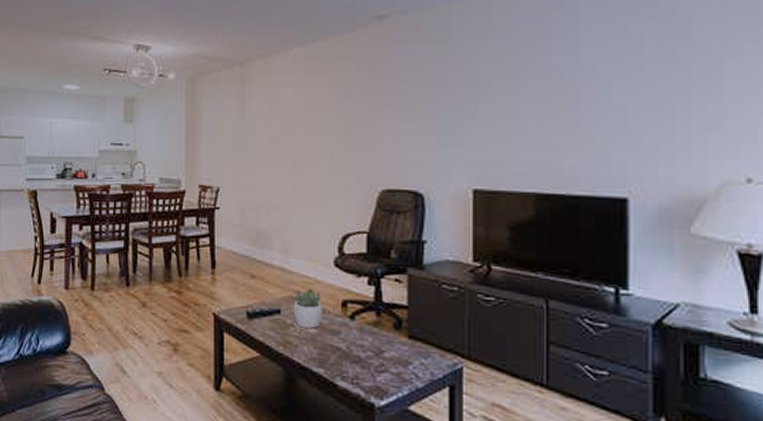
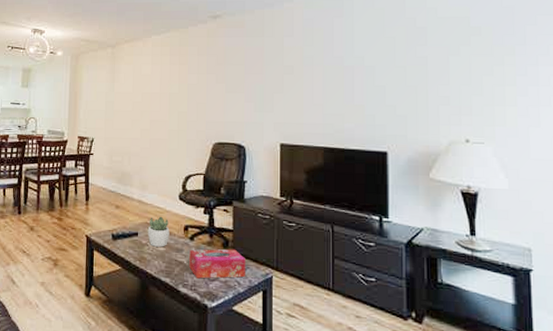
tissue box: none [349,331,425,370] -> present [189,249,245,279]

